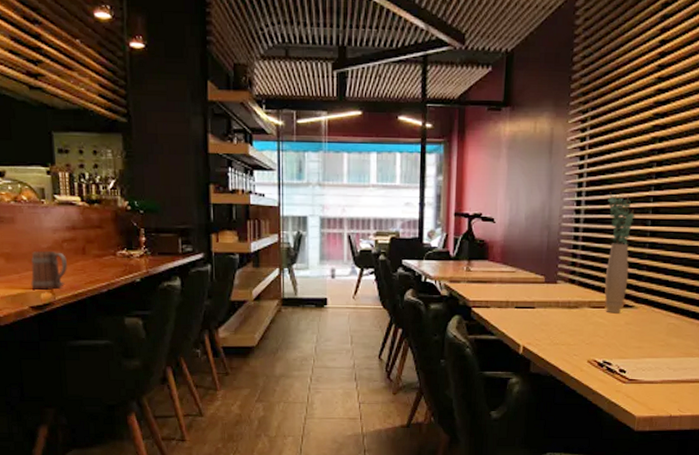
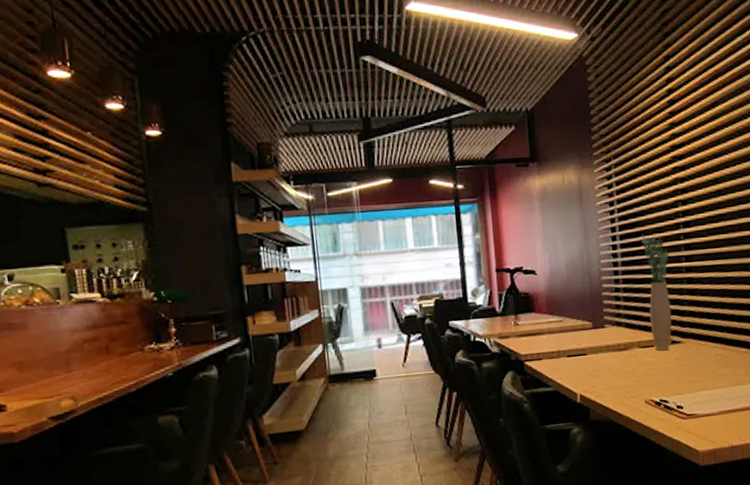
beer mug: present [30,251,67,291] -> none [47,354,90,398]

